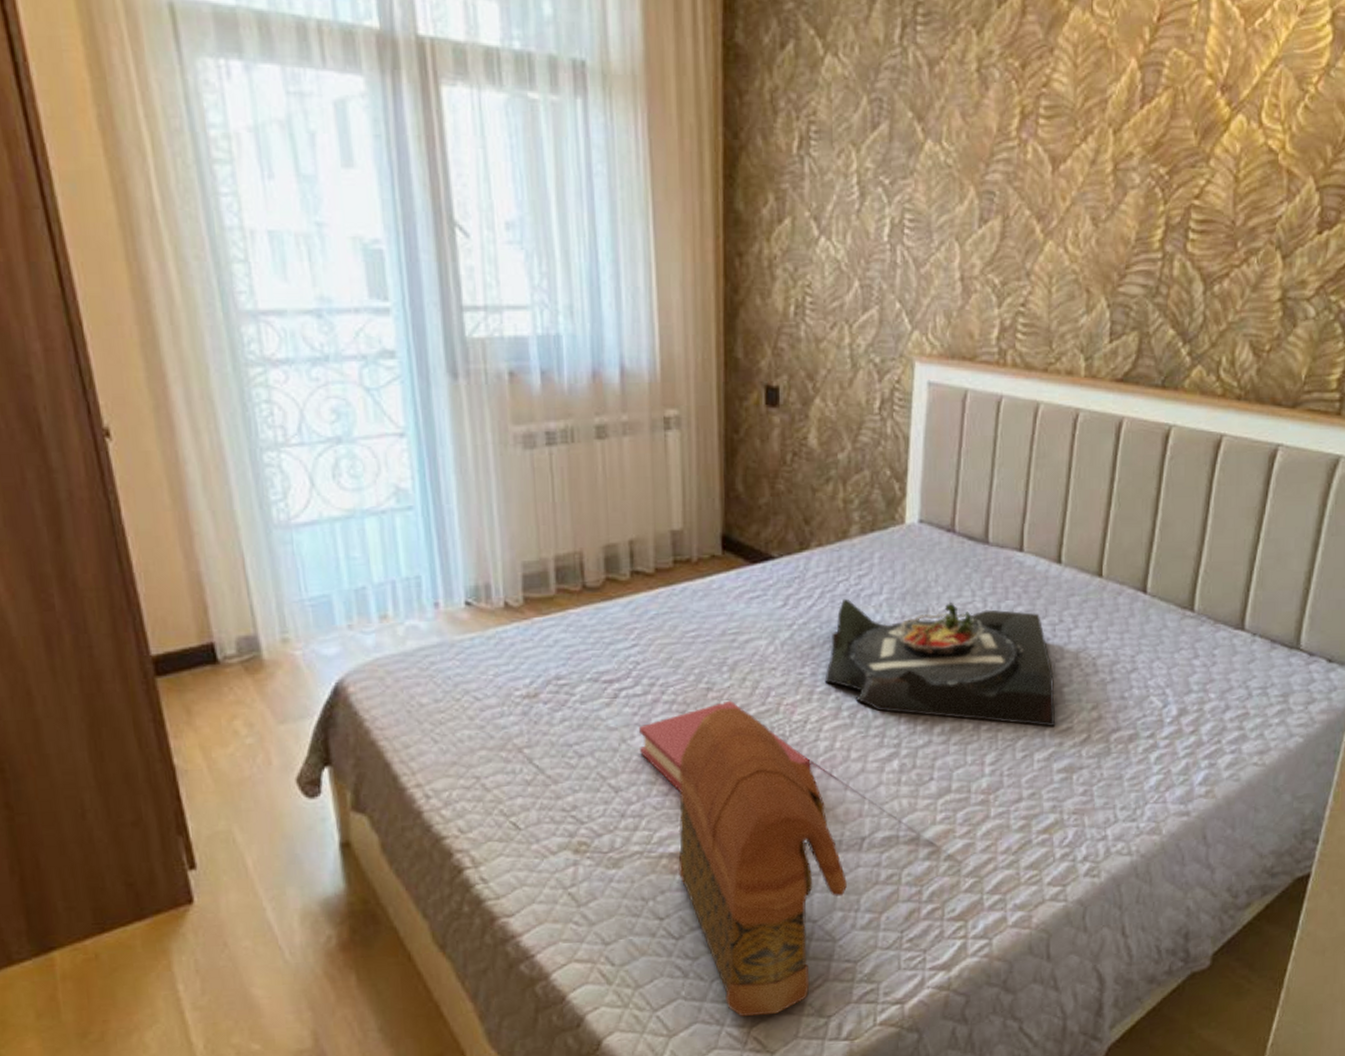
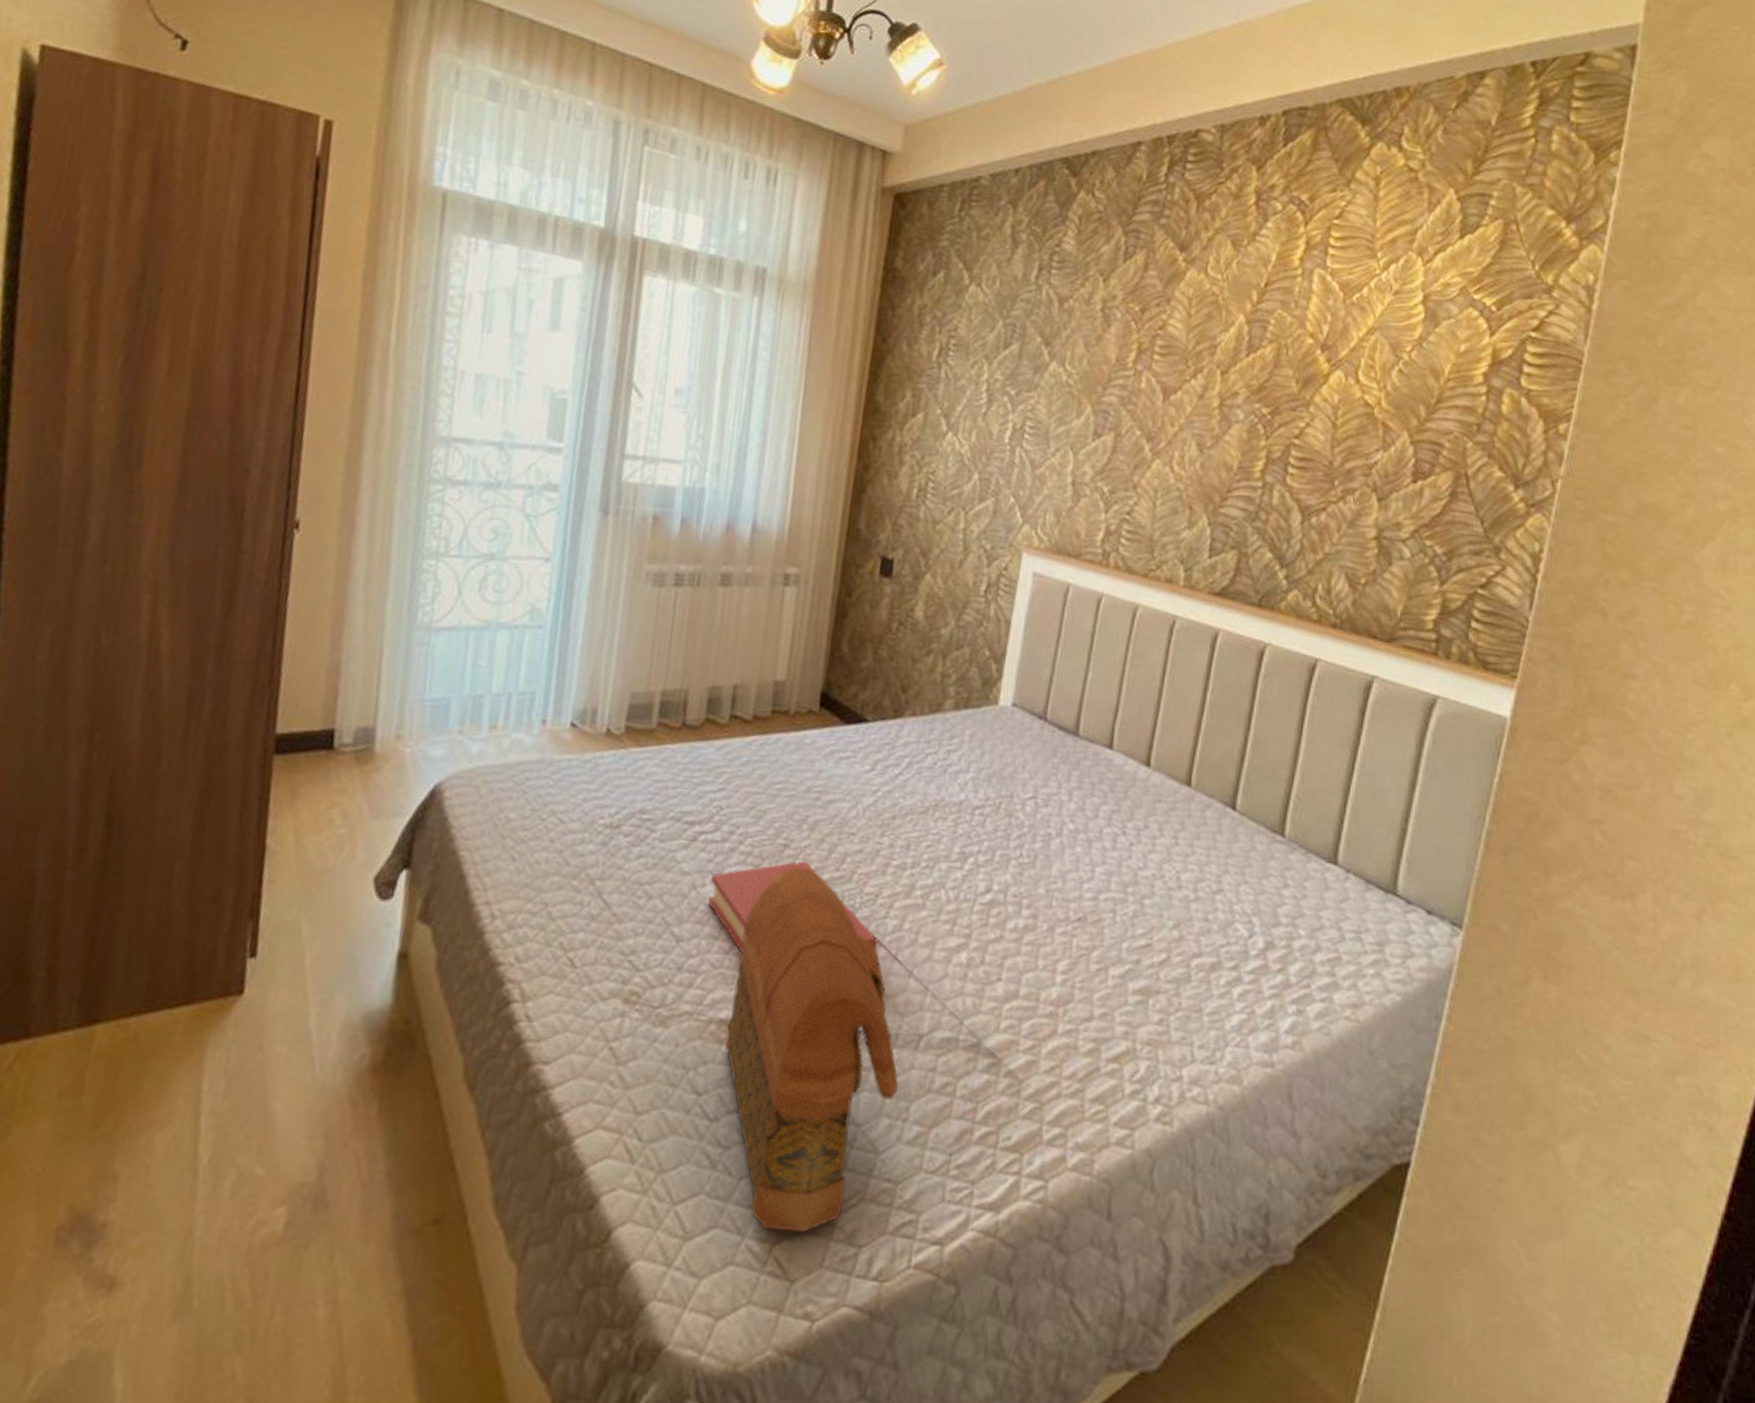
serving tray: present [824,598,1056,727] -> none [901,771,1136,942]

